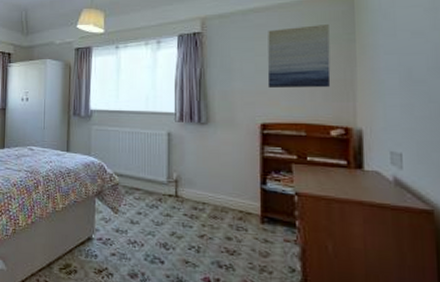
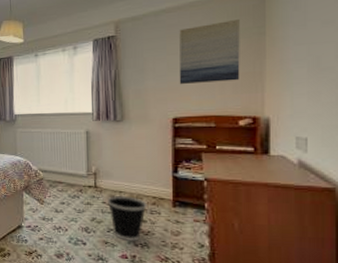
wastebasket: none [188,208,233,262] -> present [107,196,147,241]

